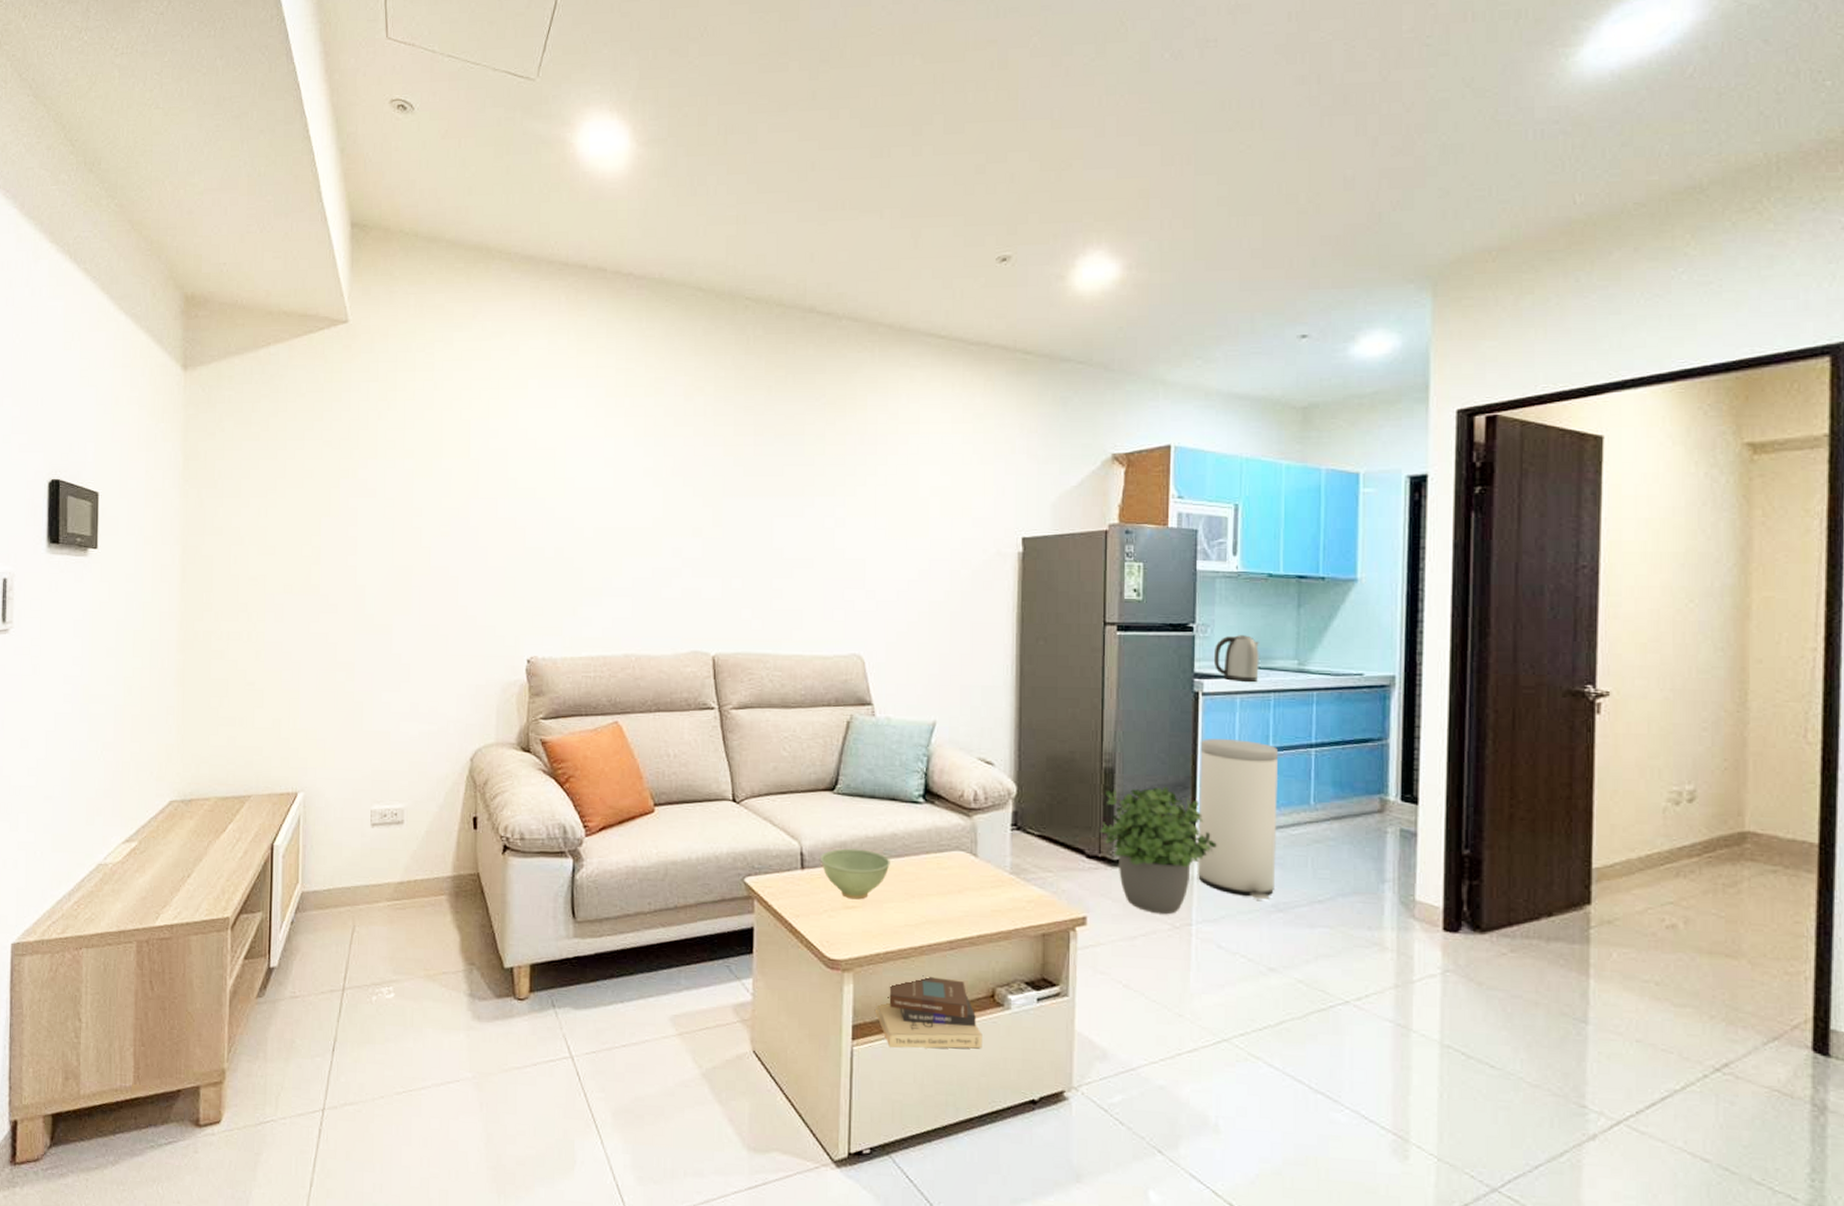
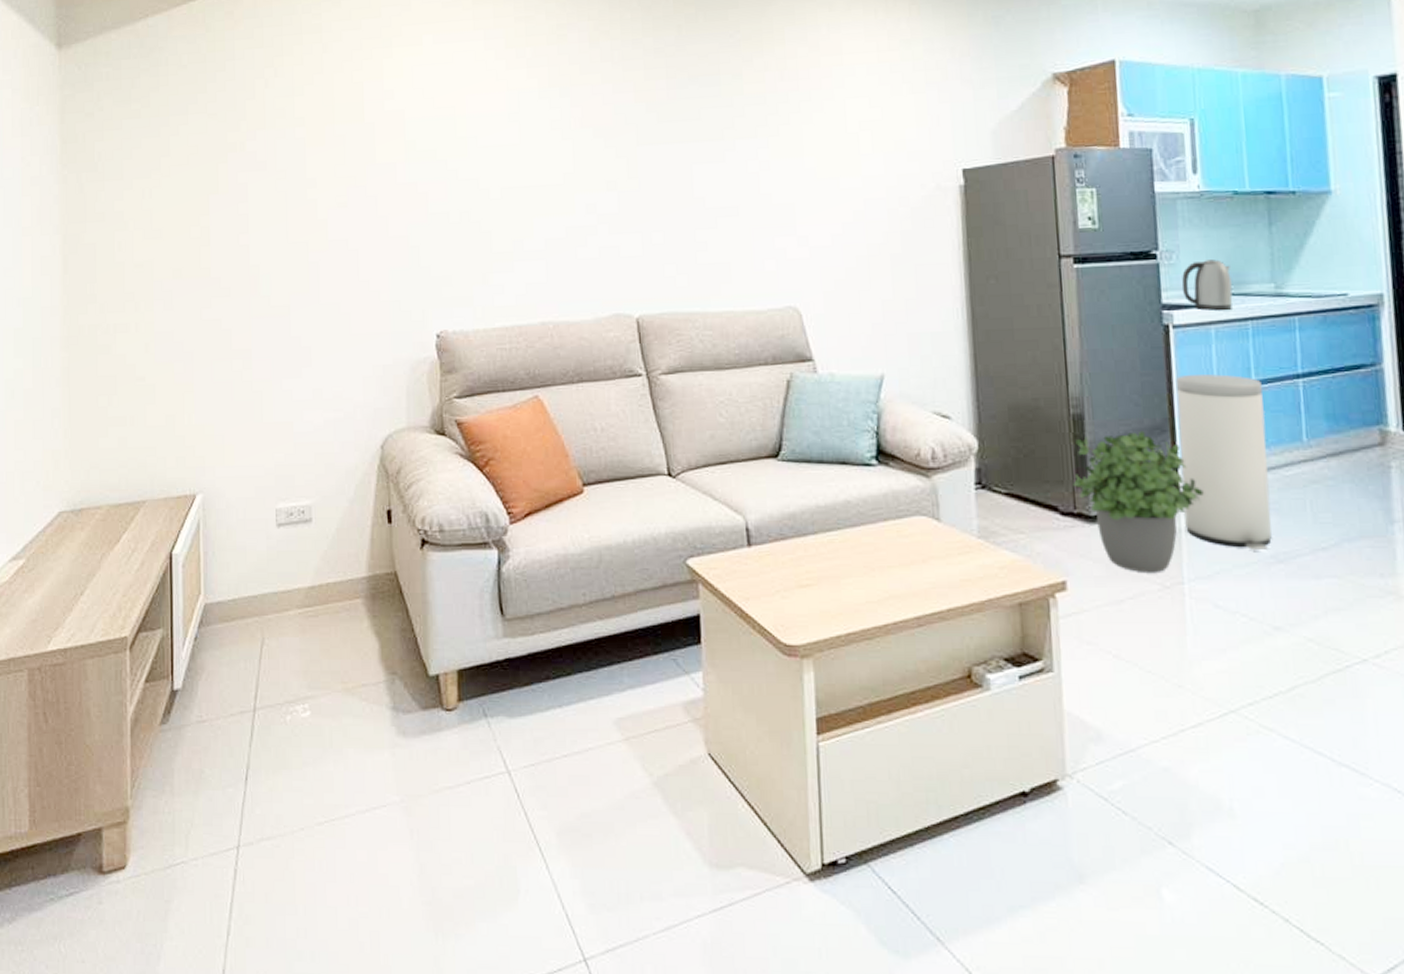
bowl: present [819,848,890,900] -> none [767,520,845,577]
books: present [874,977,982,1049] -> none [839,659,962,742]

